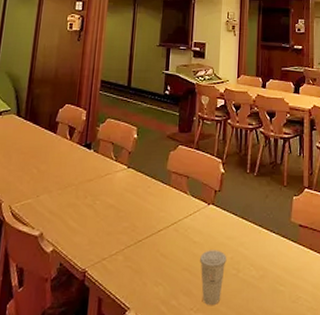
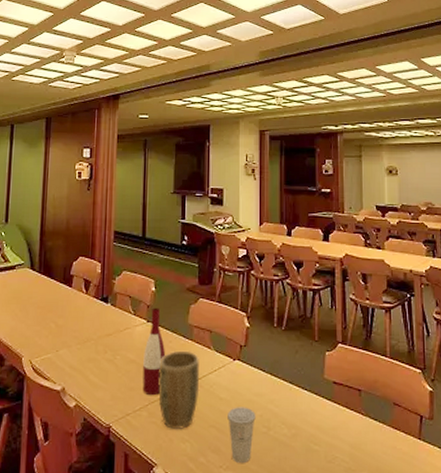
wine bottle: none [119,154,144,239] -> present [142,307,166,395]
plant pot: none [135,195,176,273] -> present [158,350,200,429]

